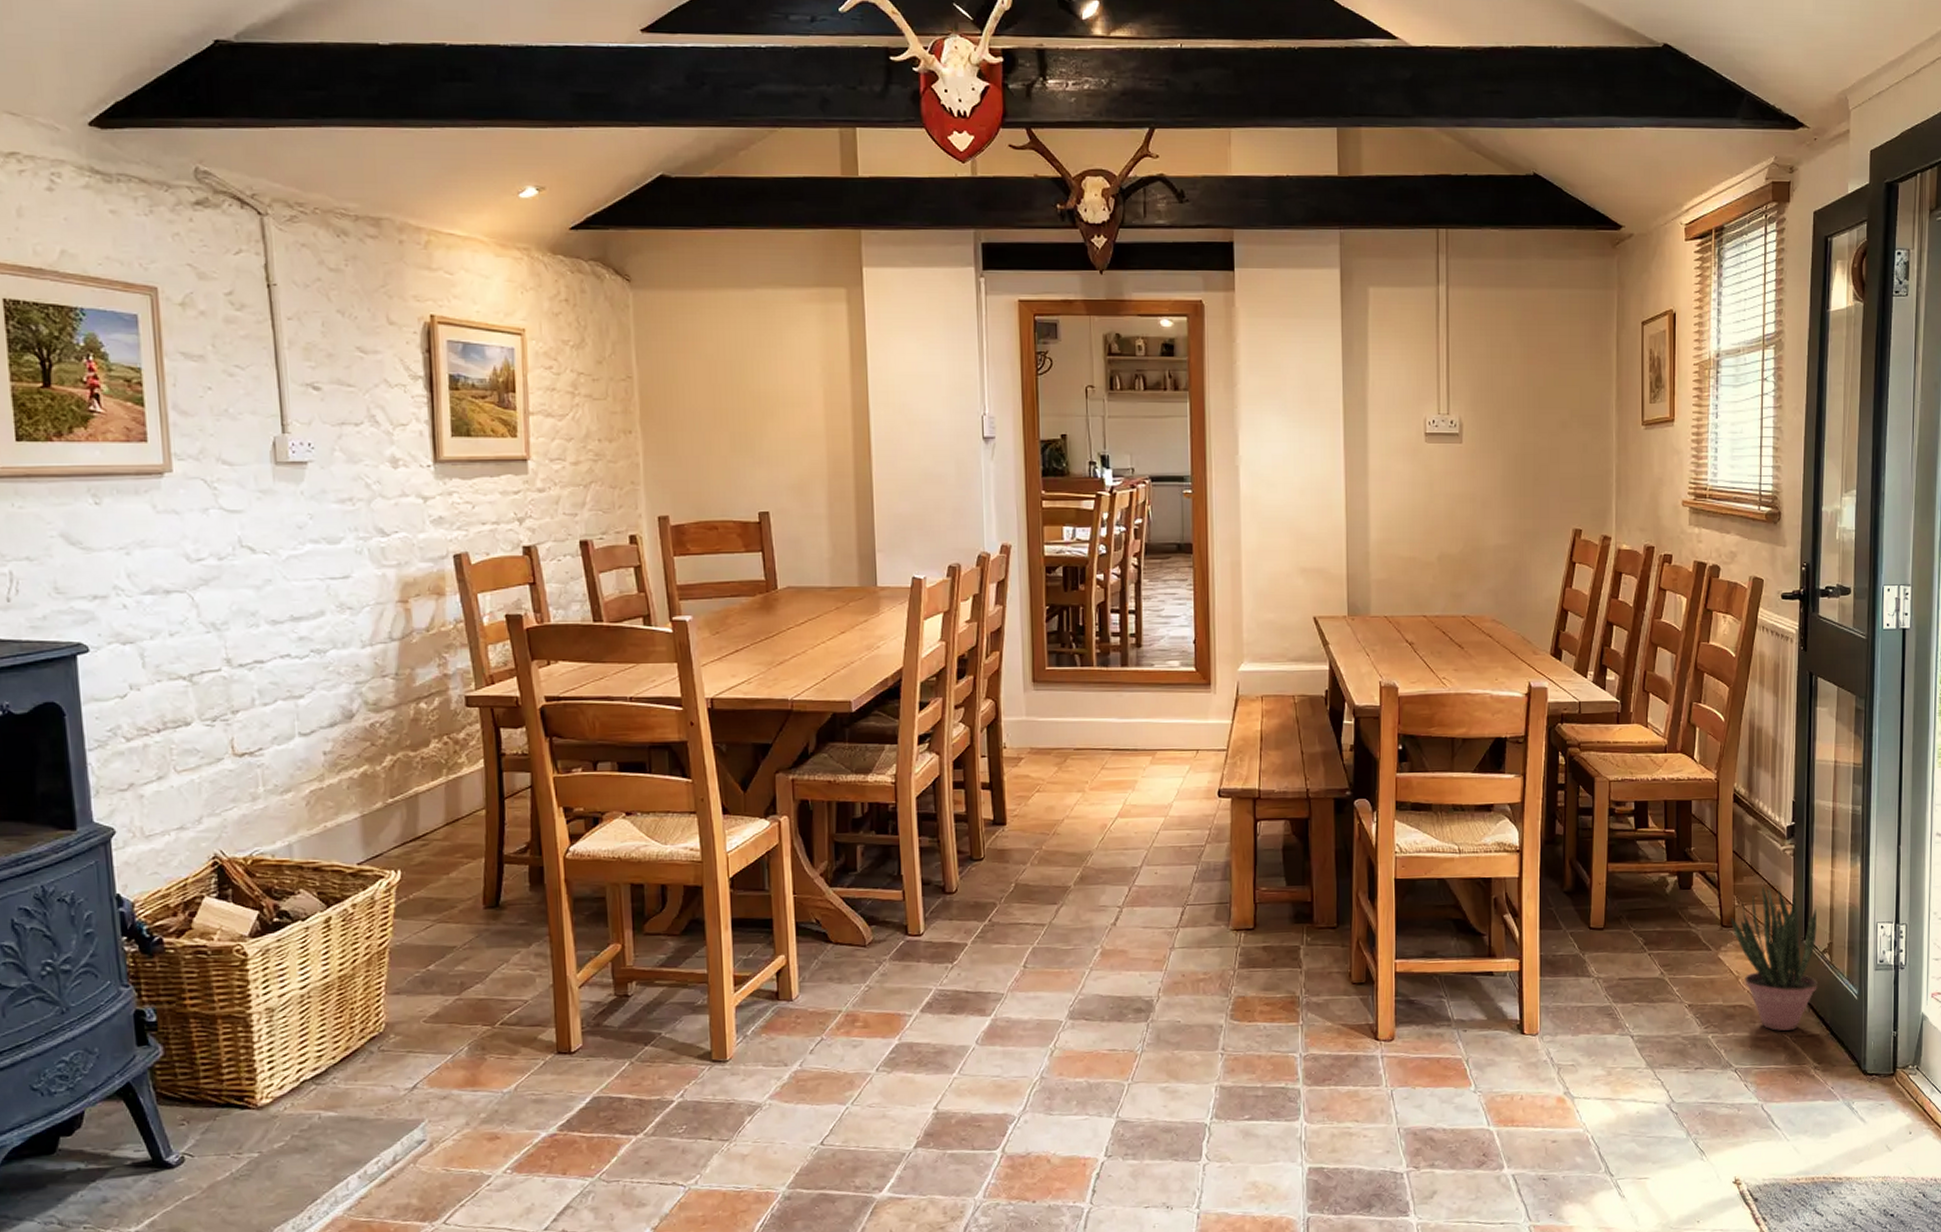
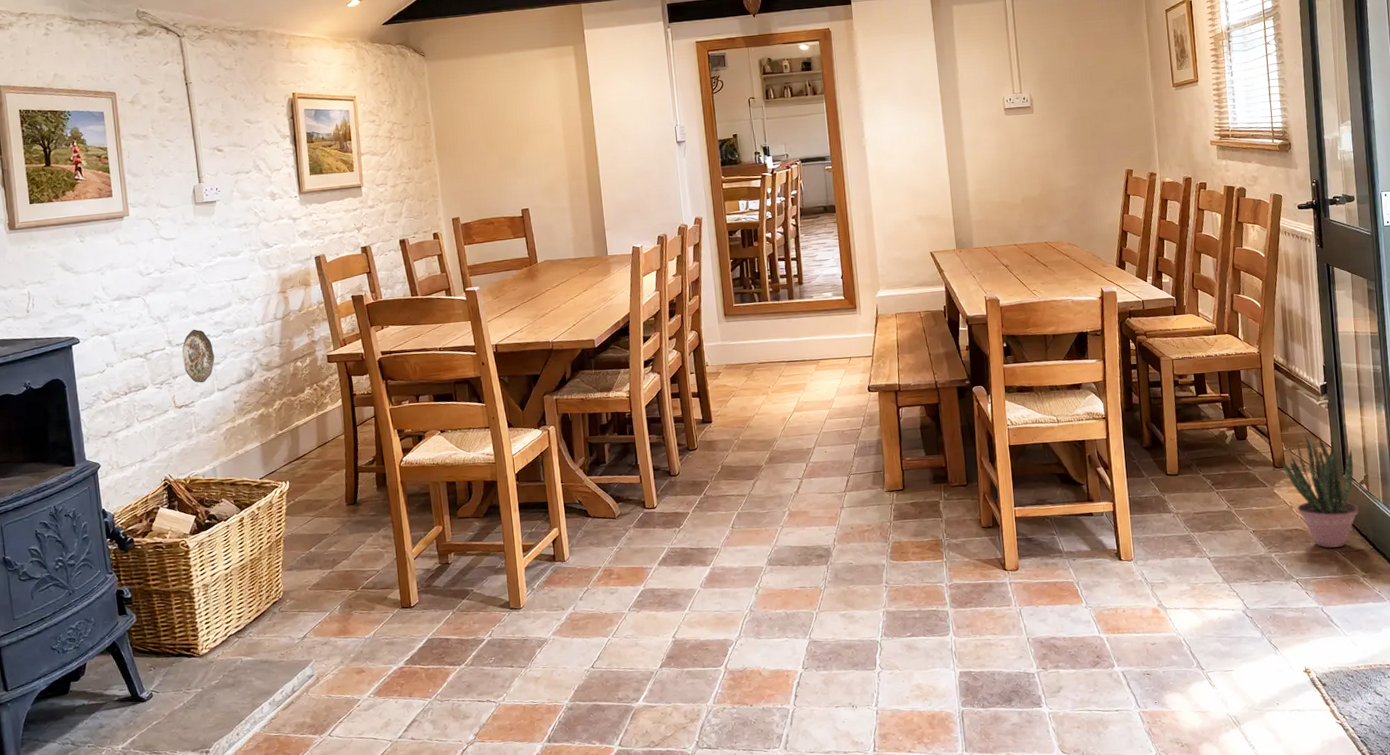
decorative plate: none [247,644,297,723] -> present [182,329,215,383]

